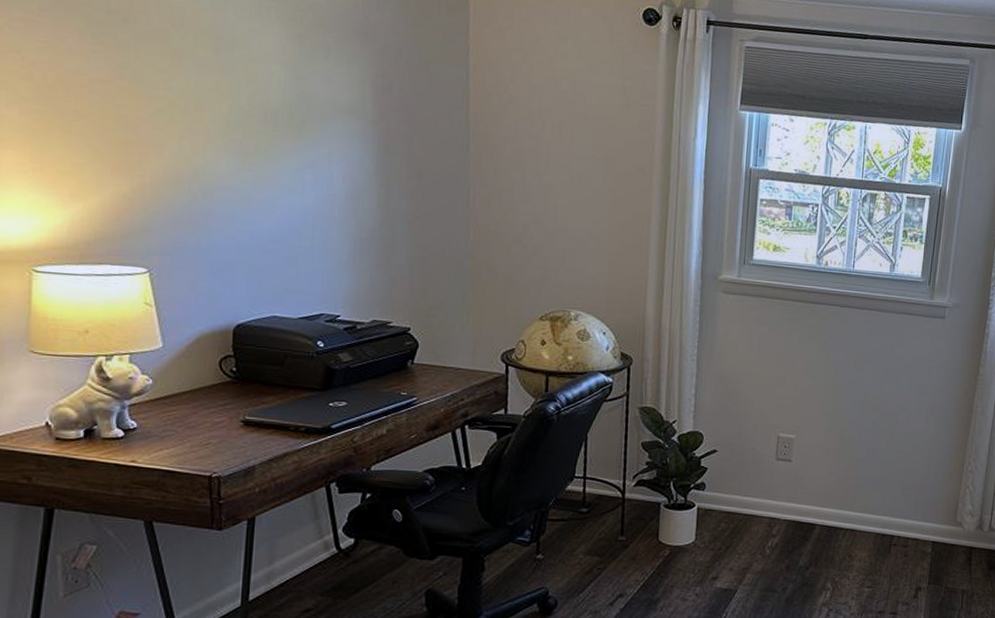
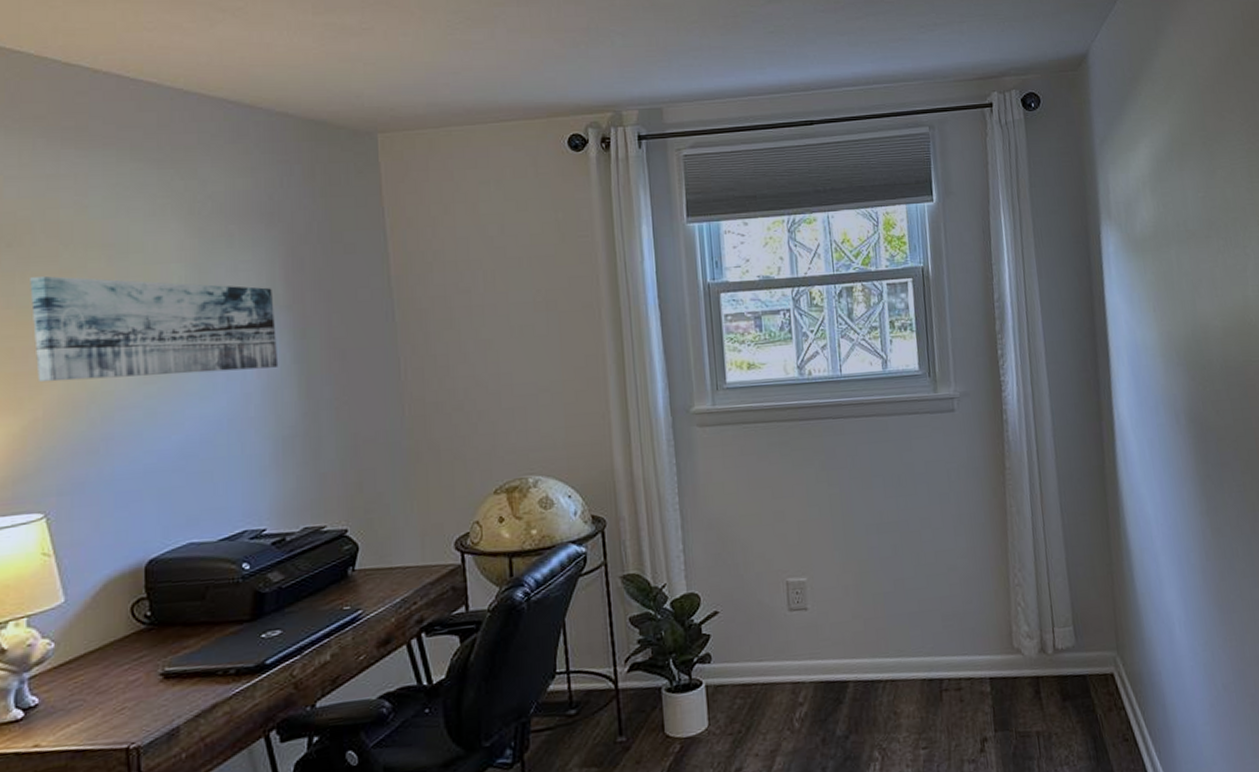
wall art: none [143,54,363,176] -> present [30,276,279,383]

